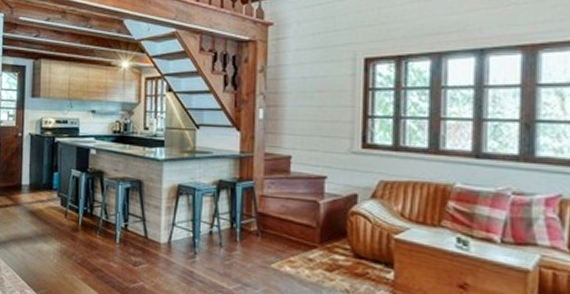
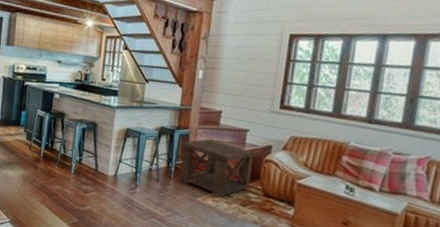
side table: none [246,191,339,264] -> present [179,139,256,199]

